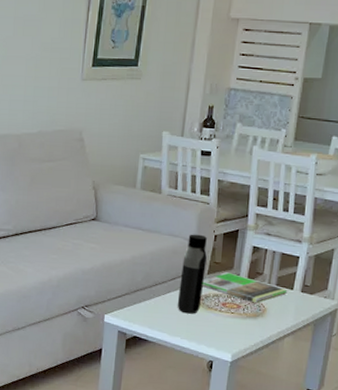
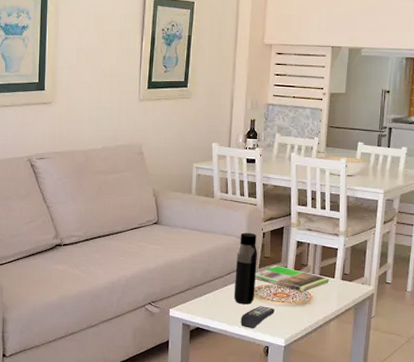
remote control: none [183,316,222,341] -> present [241,306,275,328]

